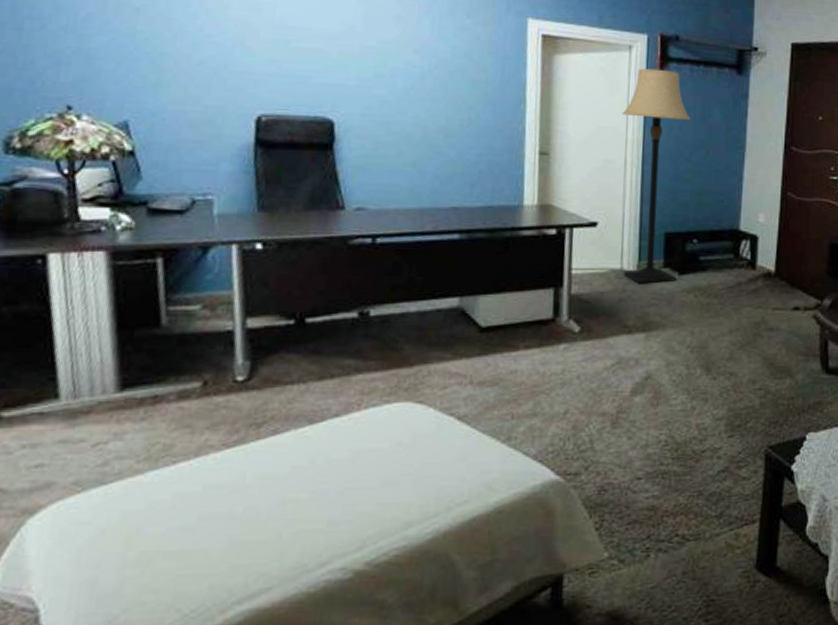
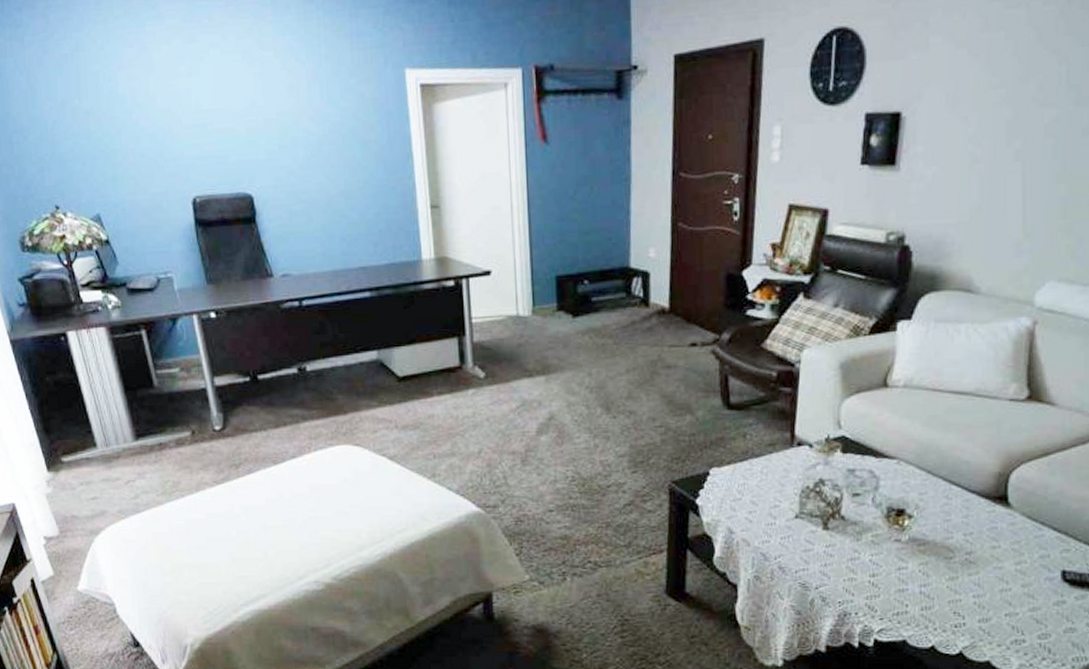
lamp: present [621,68,691,284] -> none [503,104,572,329]

